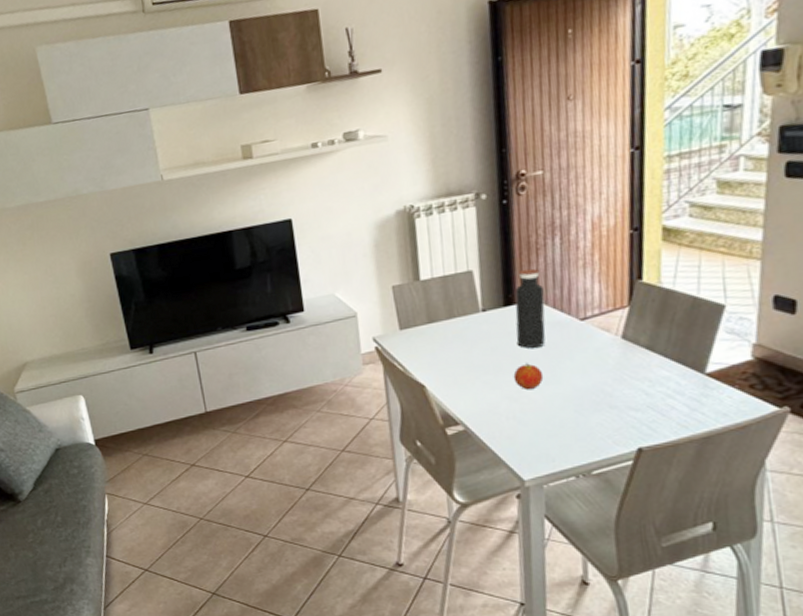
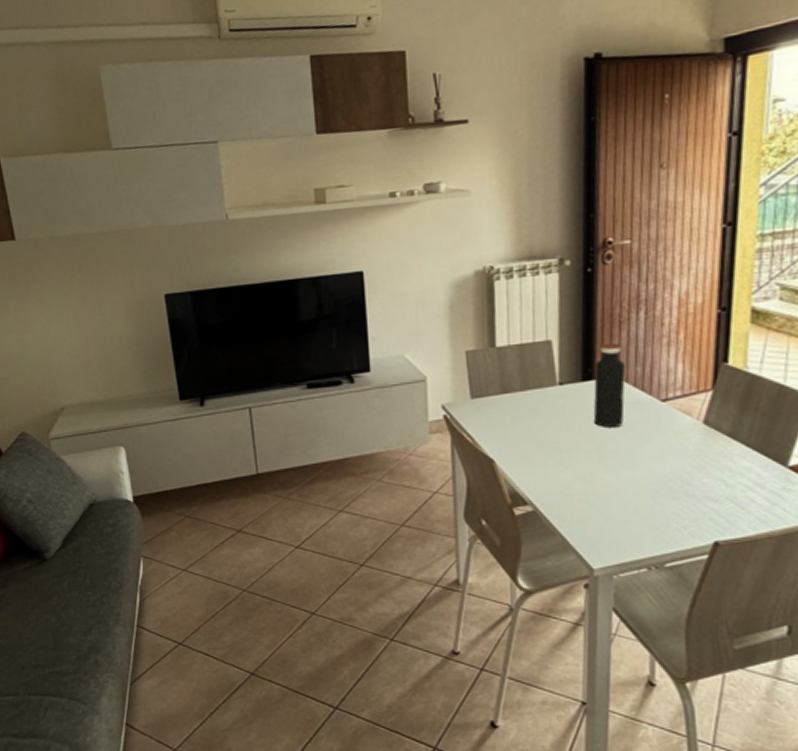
fruit: present [513,362,544,389] -> none [588,442,620,471]

